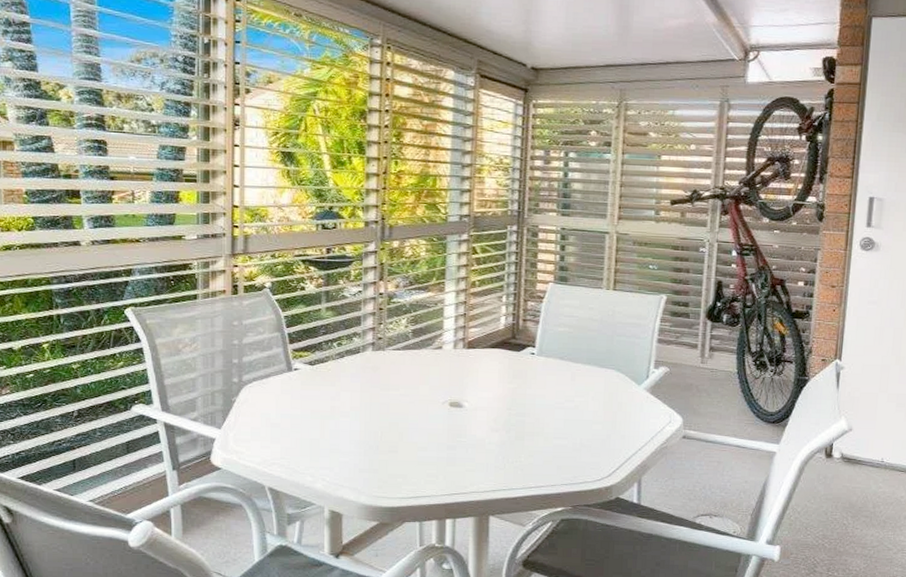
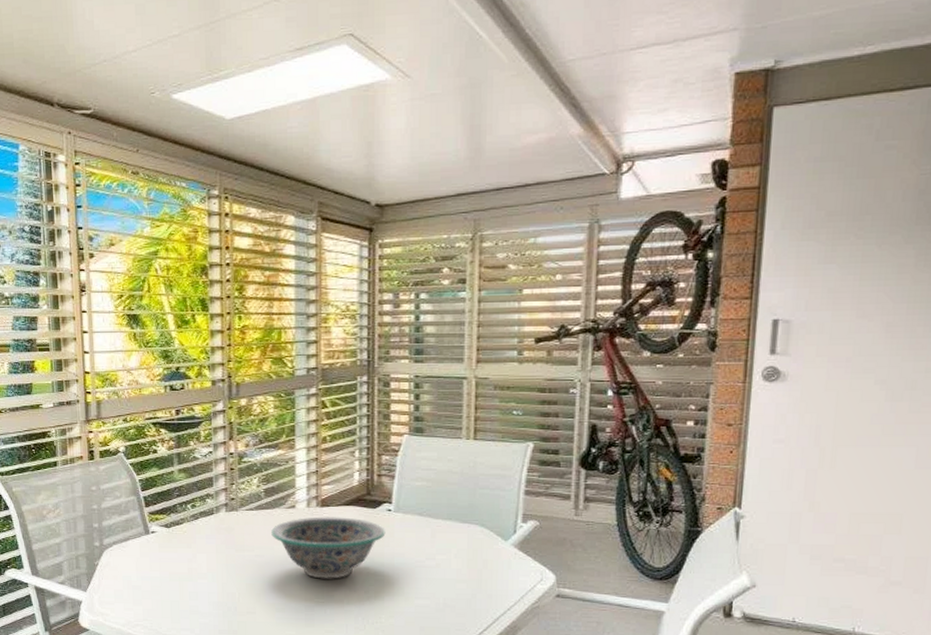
decorative bowl: none [417,358,529,419] -> present [271,517,386,579]

